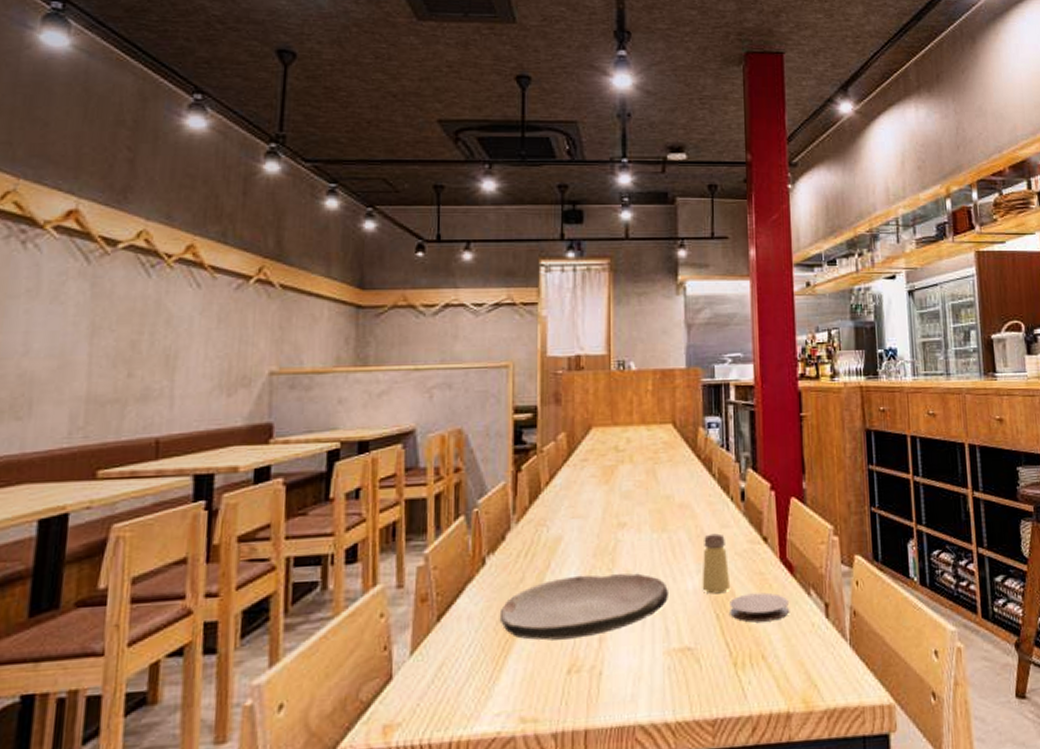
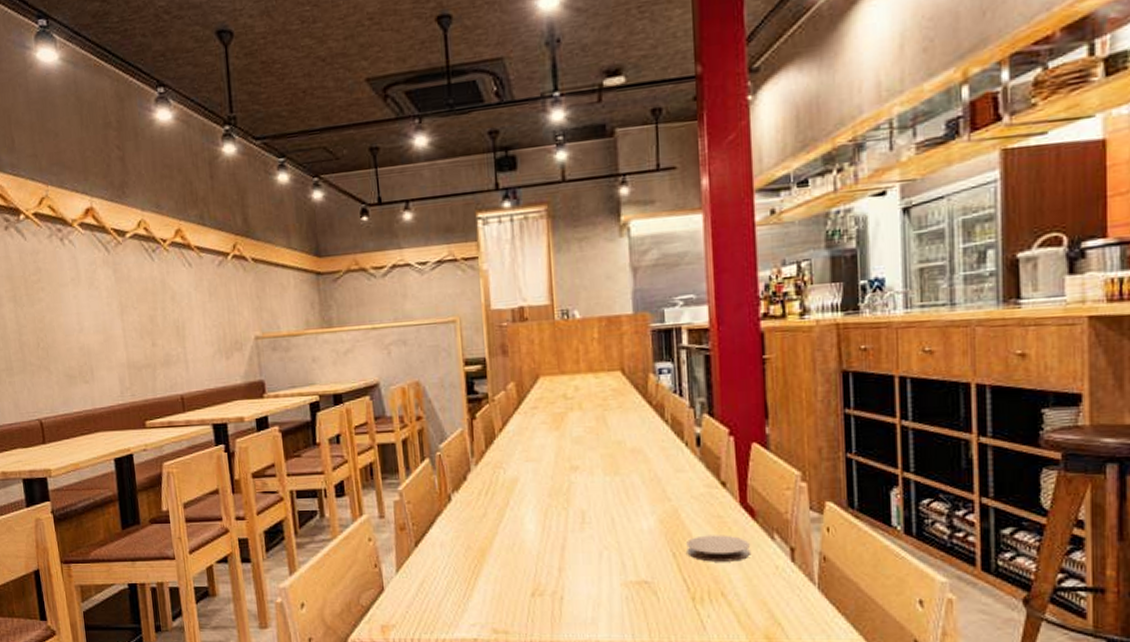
plate: present [499,573,670,641] -> none [467,512,625,567]
saltshaker: present [702,533,731,595] -> none [657,477,687,534]

